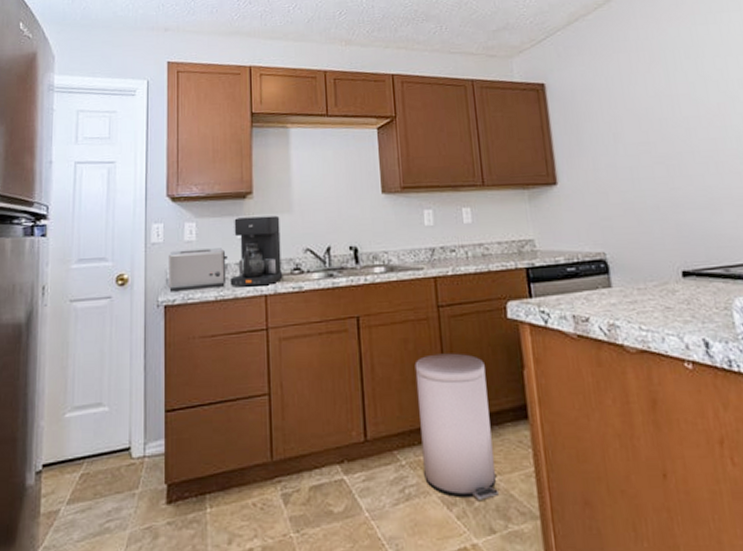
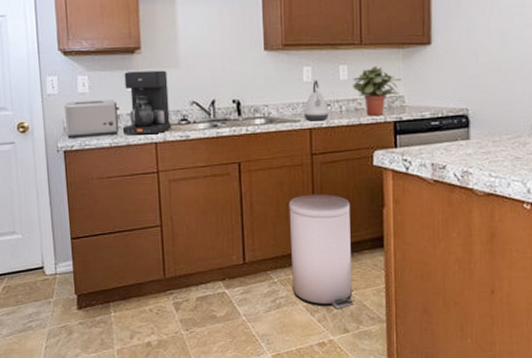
kettle: none [426,224,455,269] -> present [303,80,330,121]
potted plant: none [477,208,530,263] -> present [352,66,402,116]

